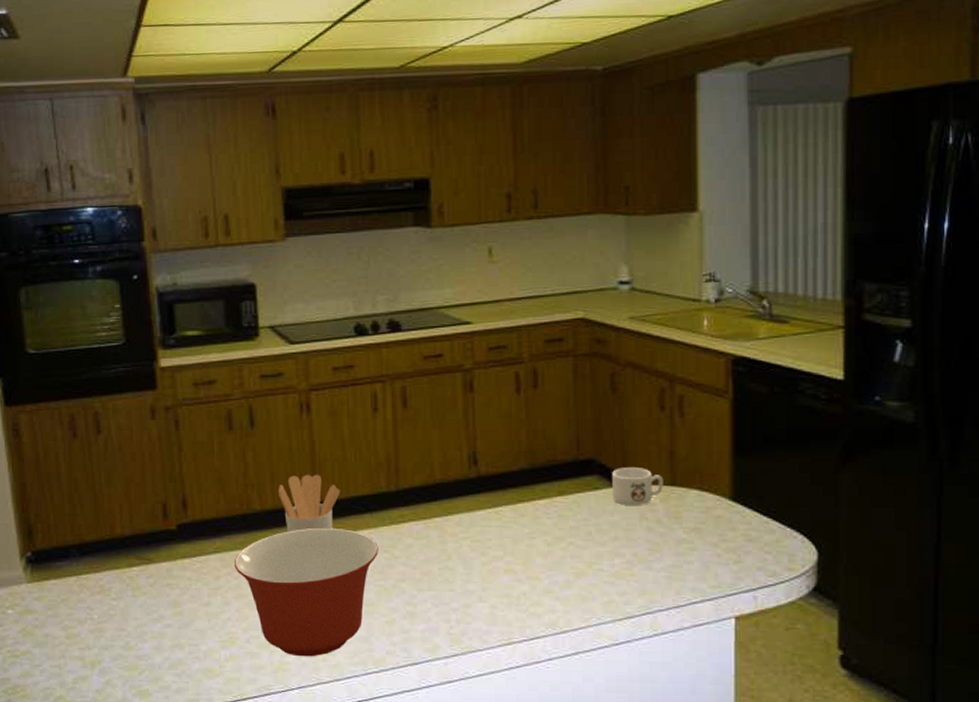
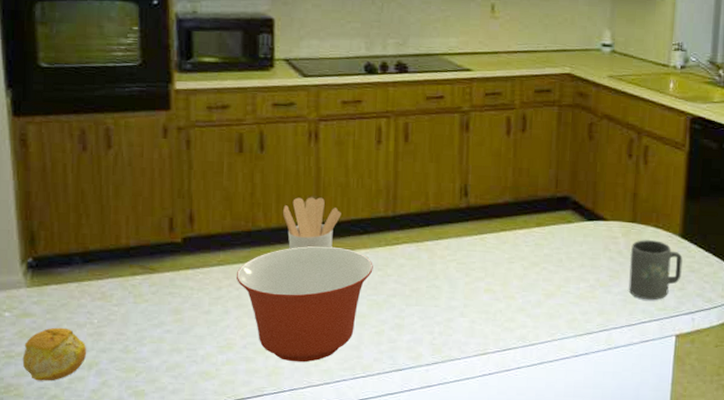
fruit: none [27,624,89,681] -> present [22,327,87,381]
mug: present [612,468,664,505] -> none [582,205,626,238]
mug: none [672,505,736,577] -> present [629,240,683,301]

